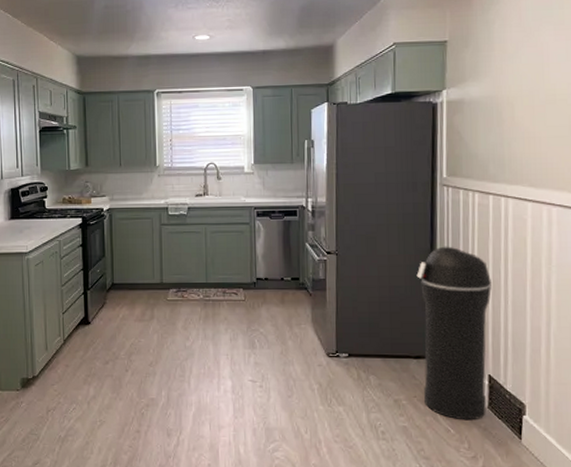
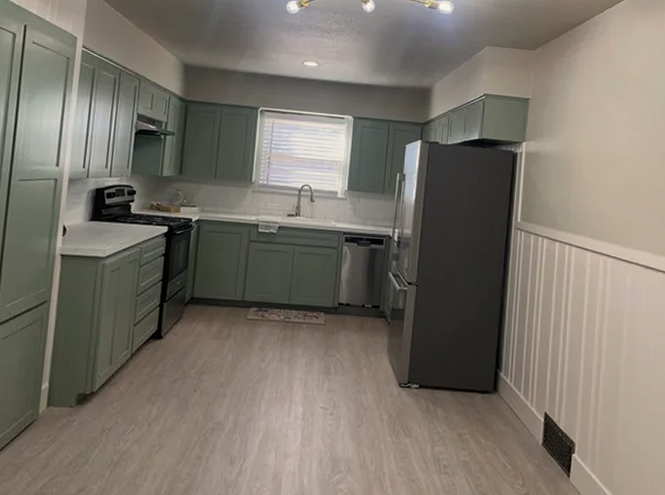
trash can: present [416,246,492,421] -> none [485,286,553,457]

